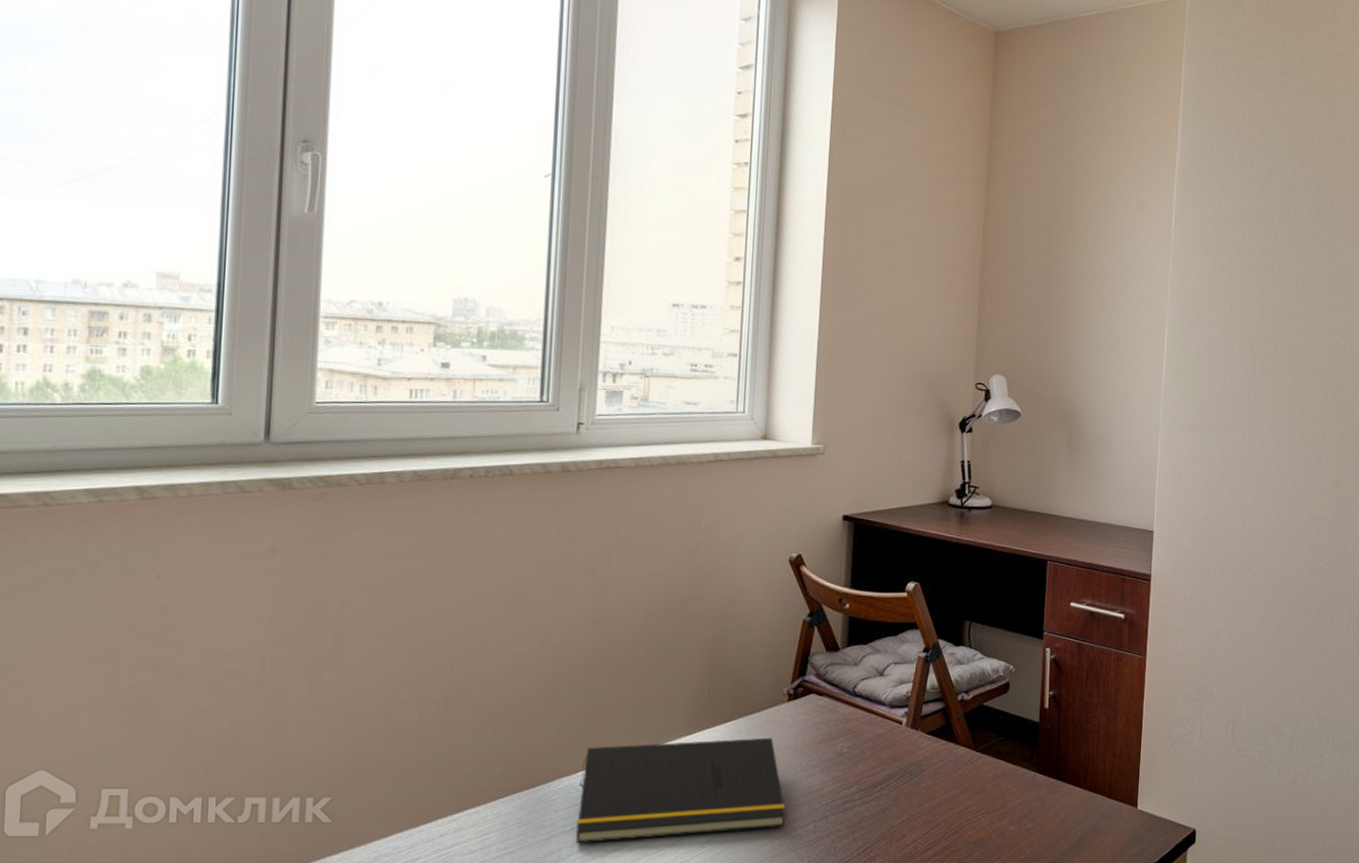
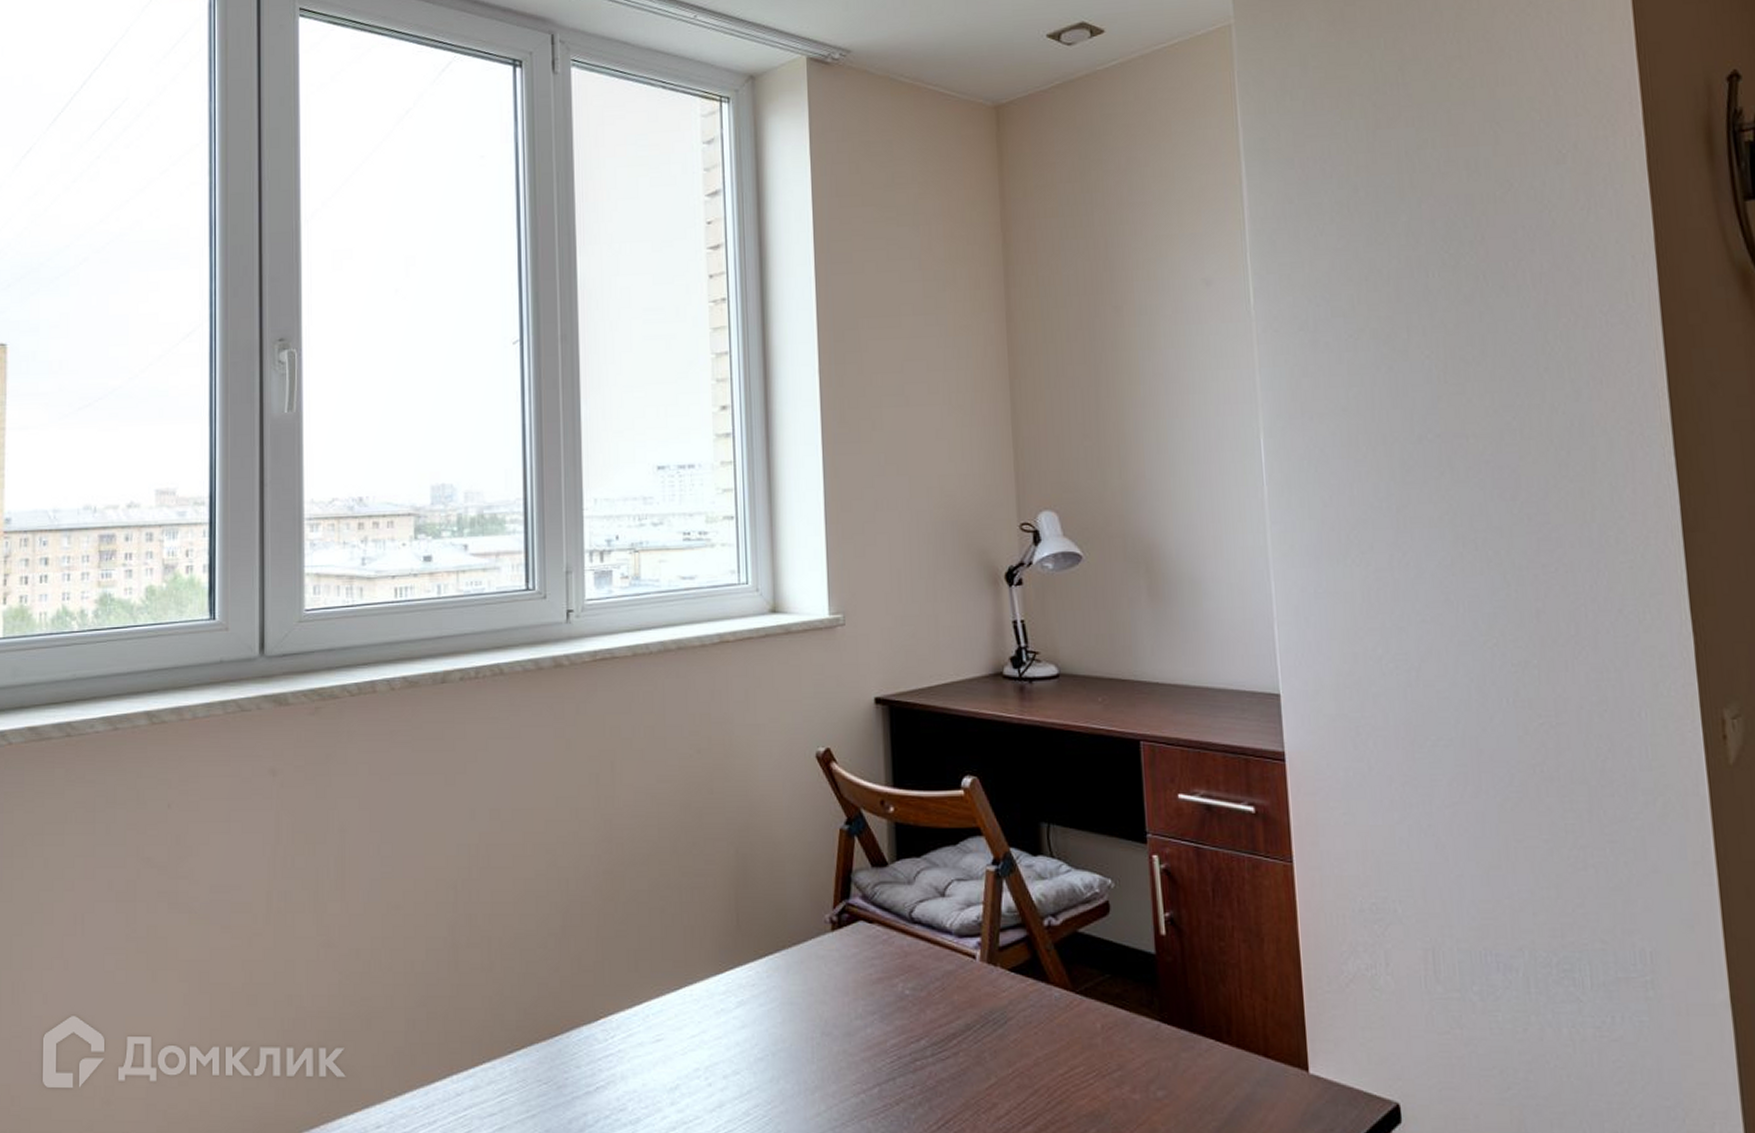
notepad: present [575,737,786,844] -> none [600,976,844,1108]

